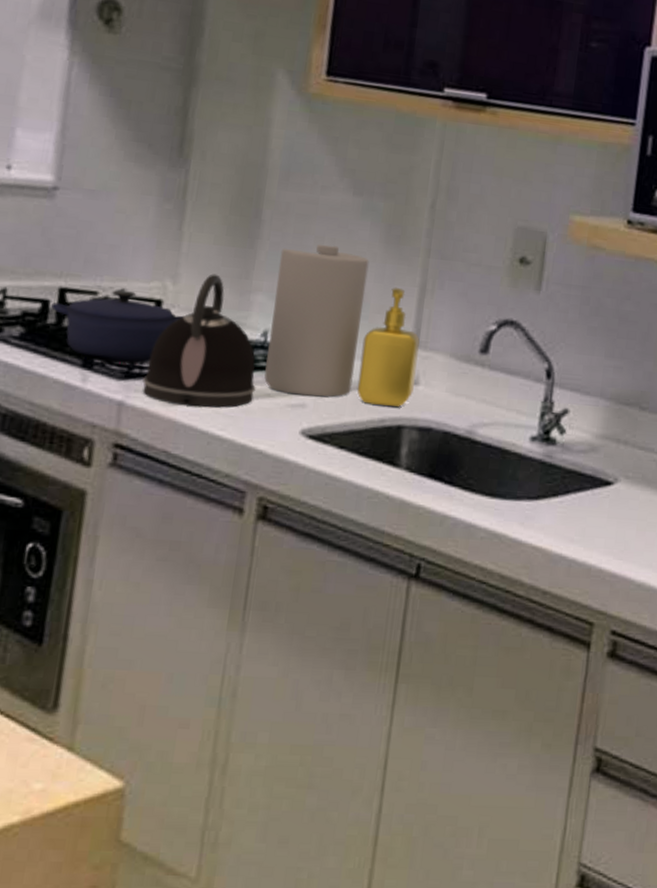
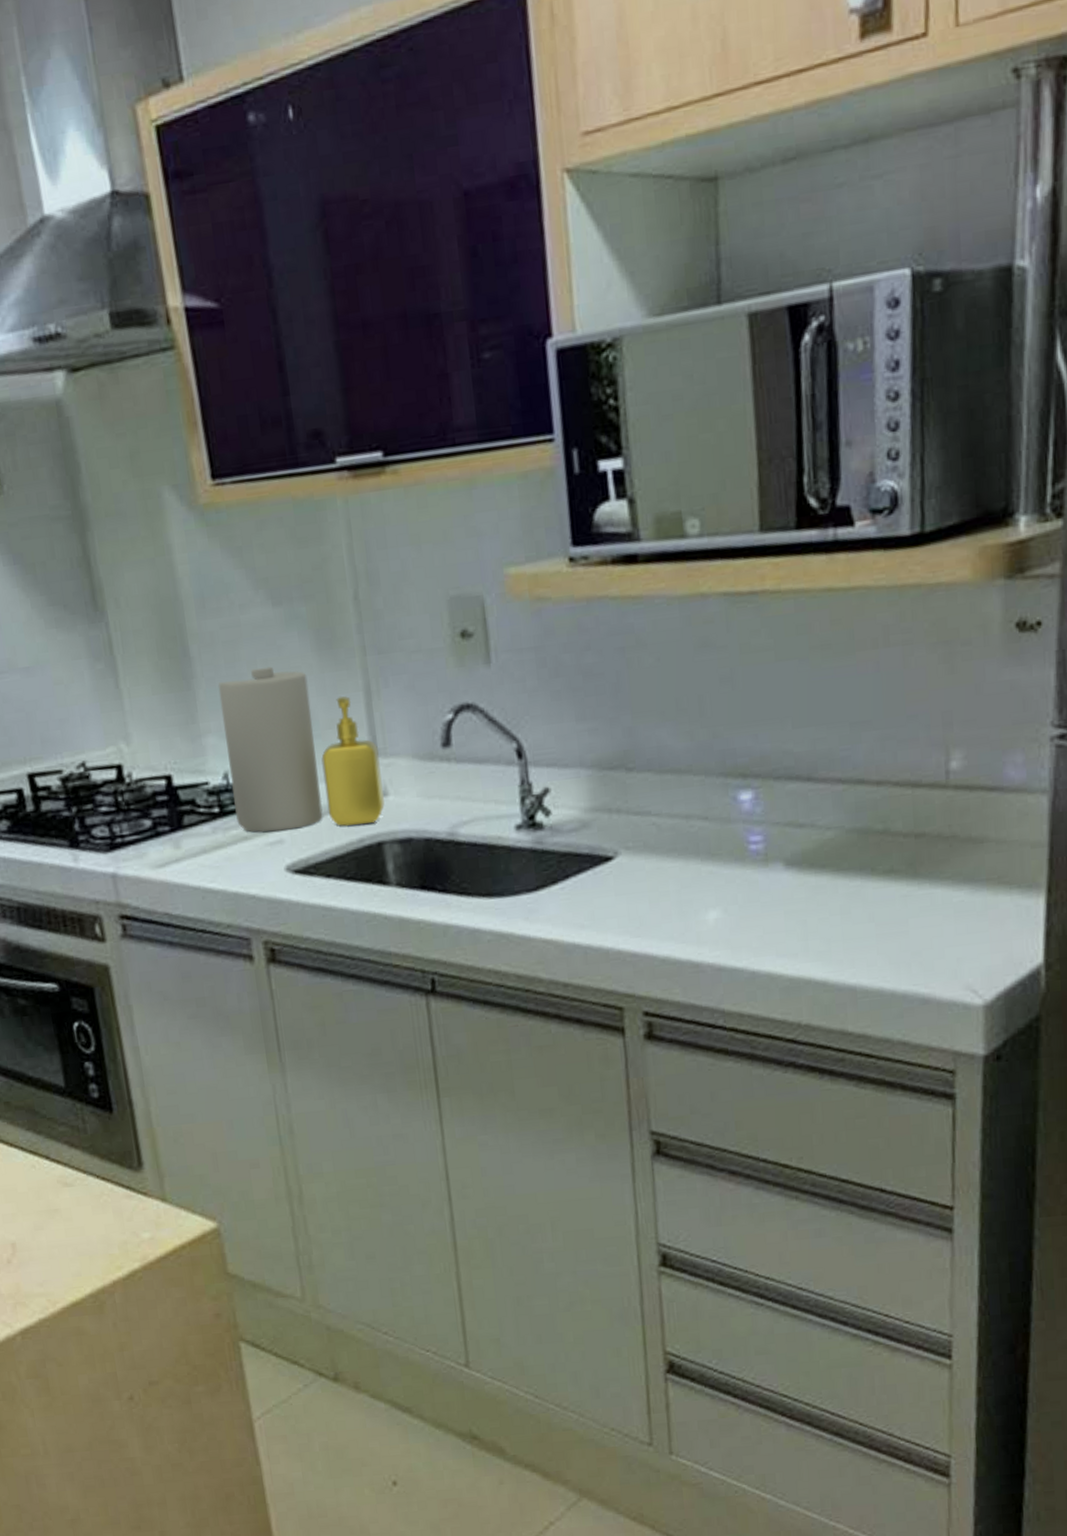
cooking pot: present [50,289,183,364] -> none [25,761,145,839]
kettle: present [143,274,256,407] -> none [126,725,232,866]

